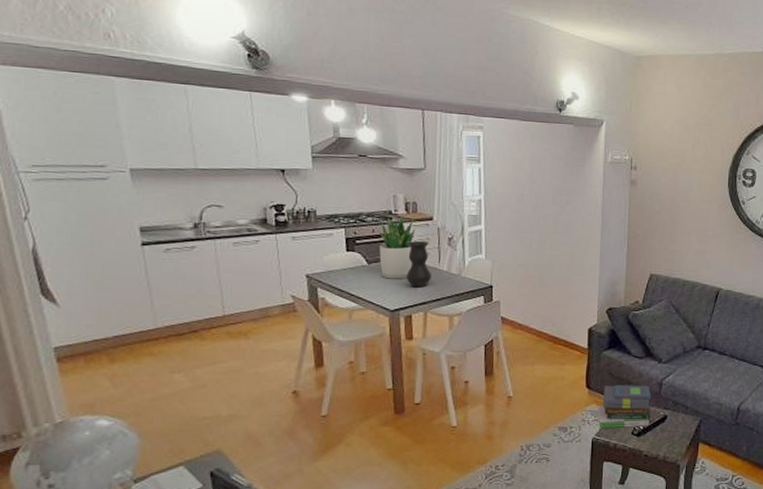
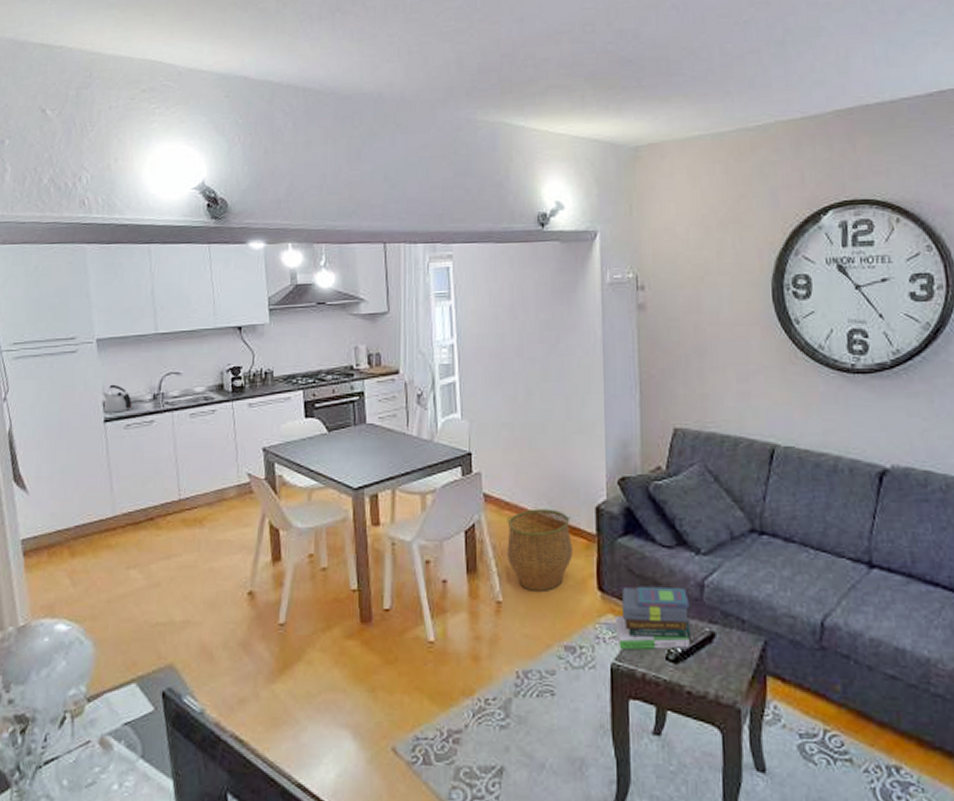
kettle: none [138,211,172,239] -> present [102,384,132,414]
planter: present [379,215,416,279] -> none [340,368,380,449]
vase: present [406,240,431,288] -> none [370,399,399,459]
basket: none [518,329,569,389] -> present [507,508,573,591]

